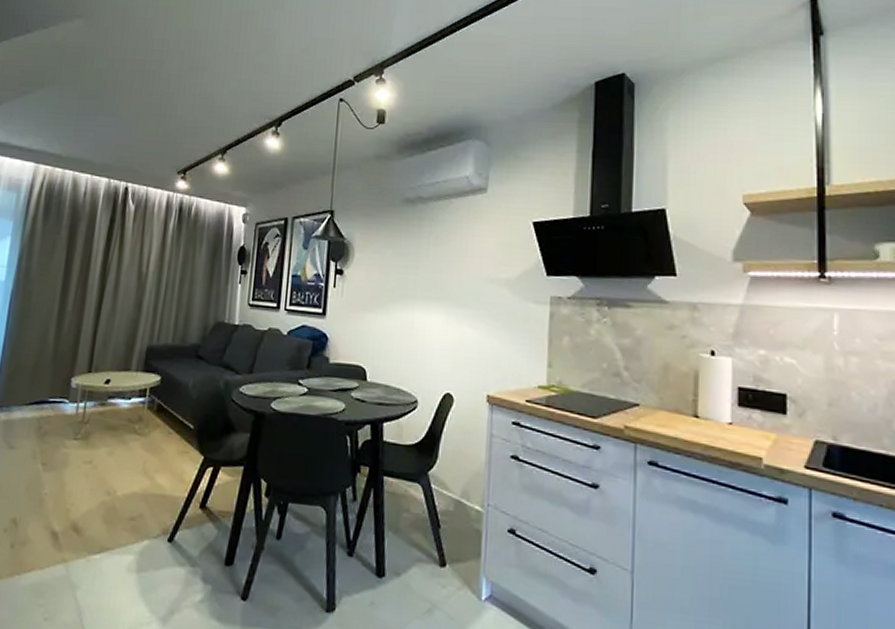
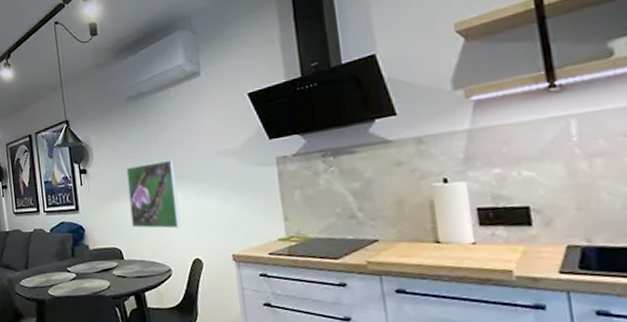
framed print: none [383,276,443,355] -> present [126,160,180,229]

